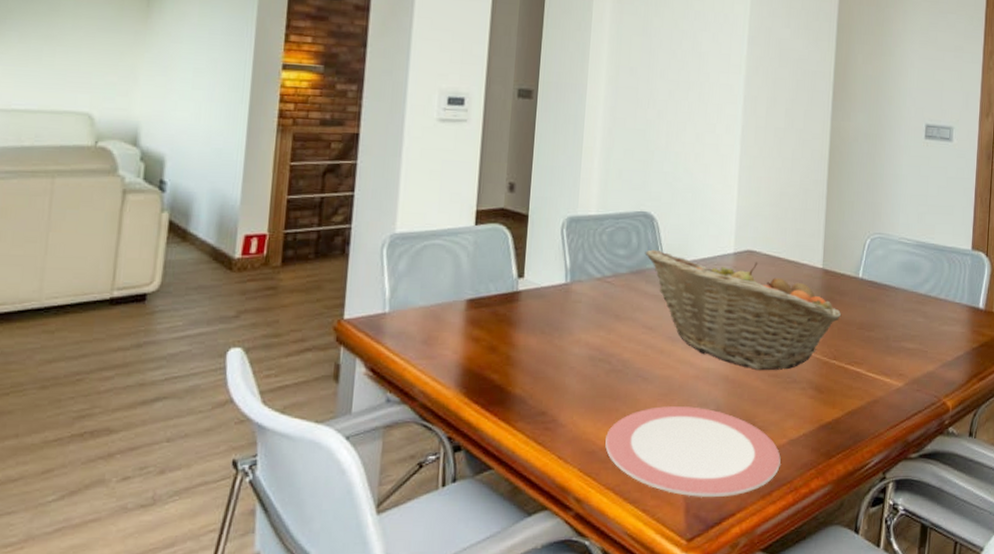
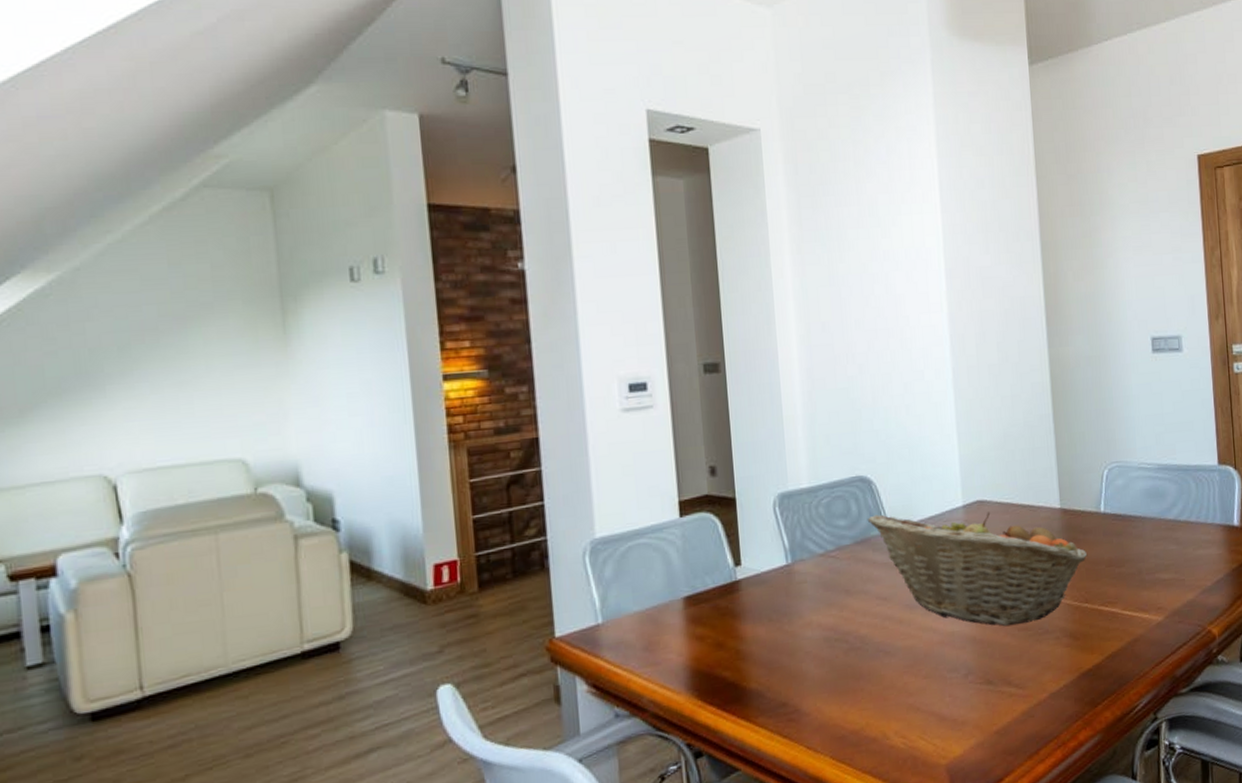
plate: present [605,405,781,497] -> none [854,674,1044,768]

